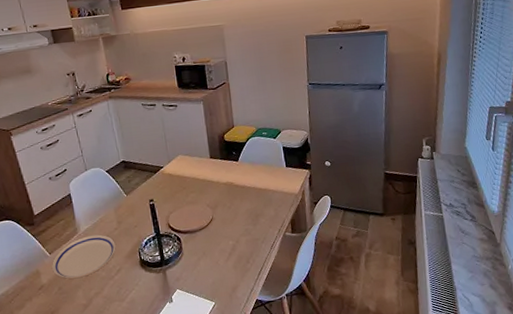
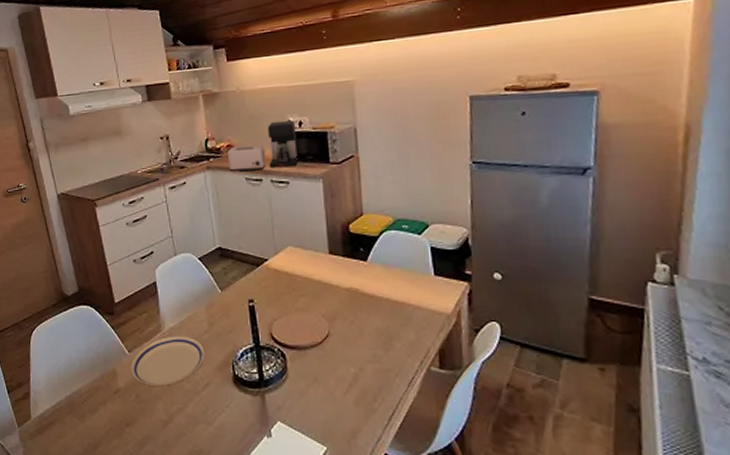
toaster: none [125,76,158,100] -> present [227,144,267,172]
coffee maker: none [158,56,184,95] -> present [268,120,299,168]

